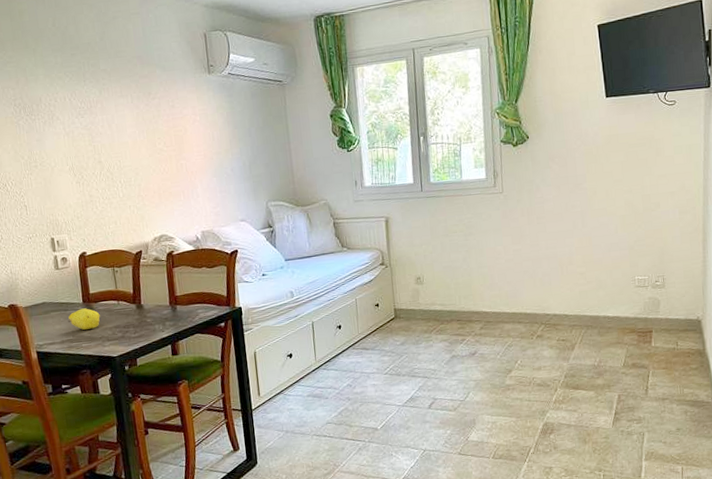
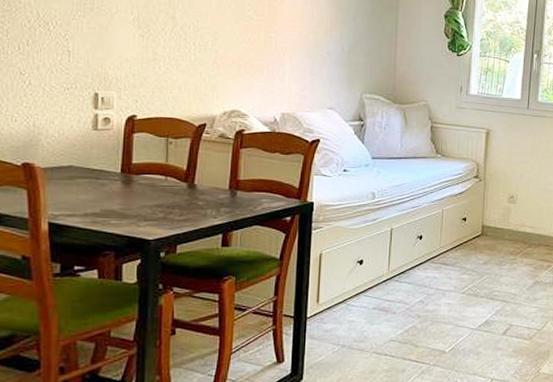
fruit: present [68,308,100,330] -> none [97,179,140,204]

